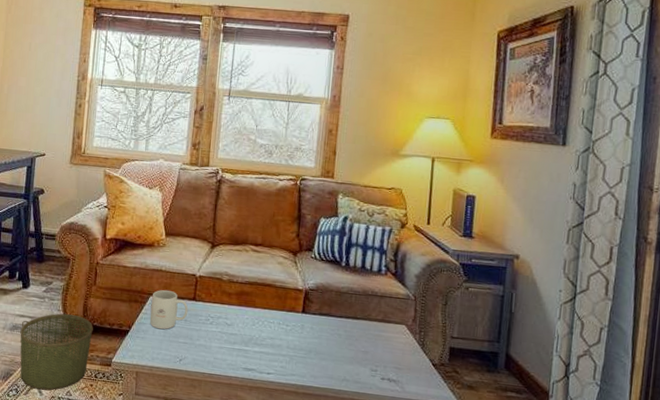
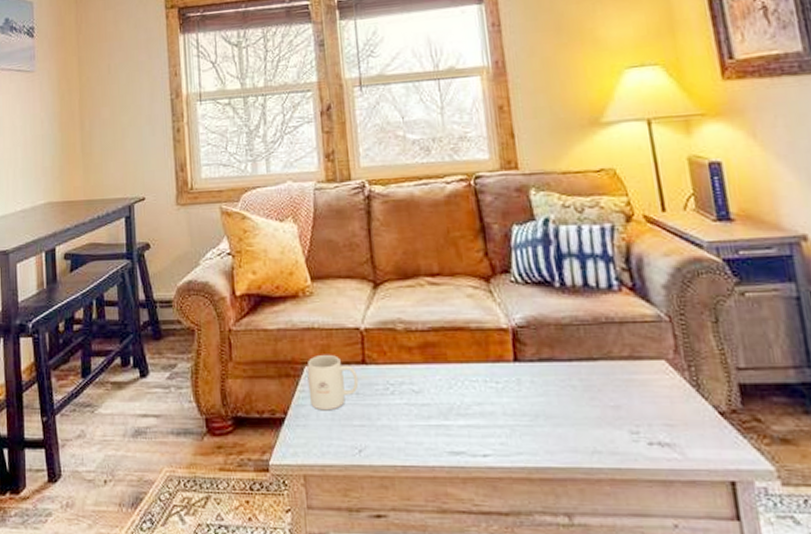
basket: present [20,313,93,391] -> none [145,406,238,516]

